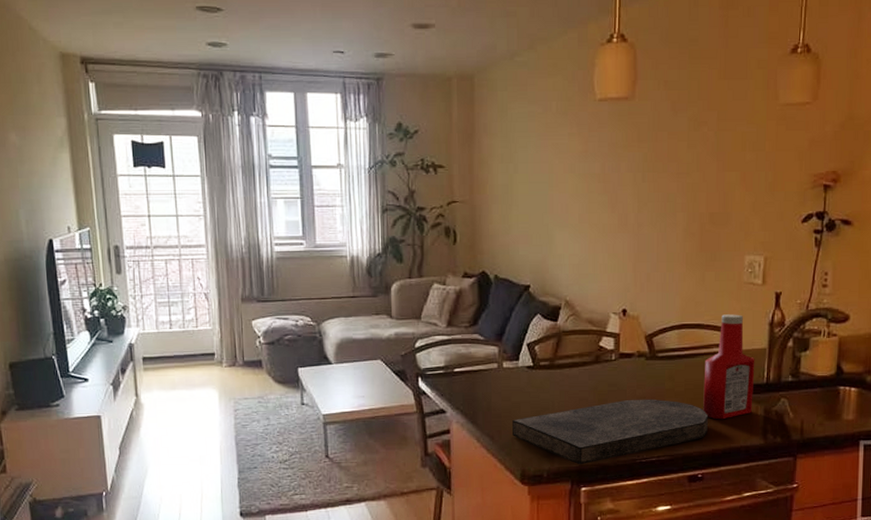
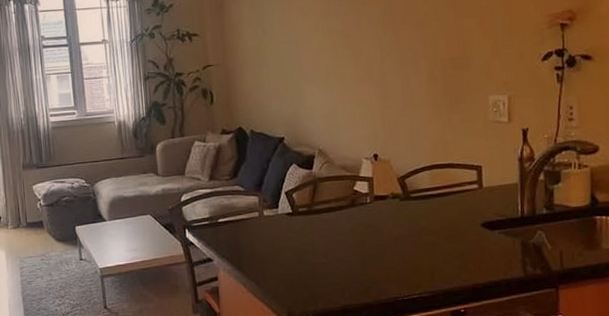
cutting board: present [512,399,709,465] -> none [276,238,467,305]
ketchup bottle: present [703,314,755,420] -> none [458,152,510,255]

